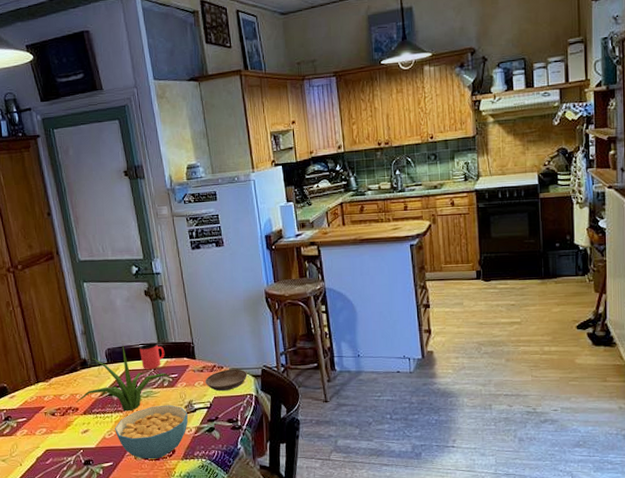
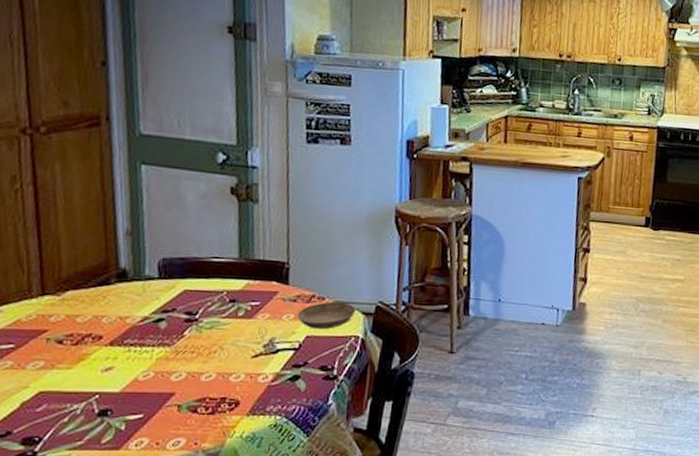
plant: present [75,345,176,411] -> none [99,255,256,346]
cereal bowl: present [115,404,188,460] -> none [154,341,265,413]
cup: present [139,342,165,370] -> none [209,256,247,293]

